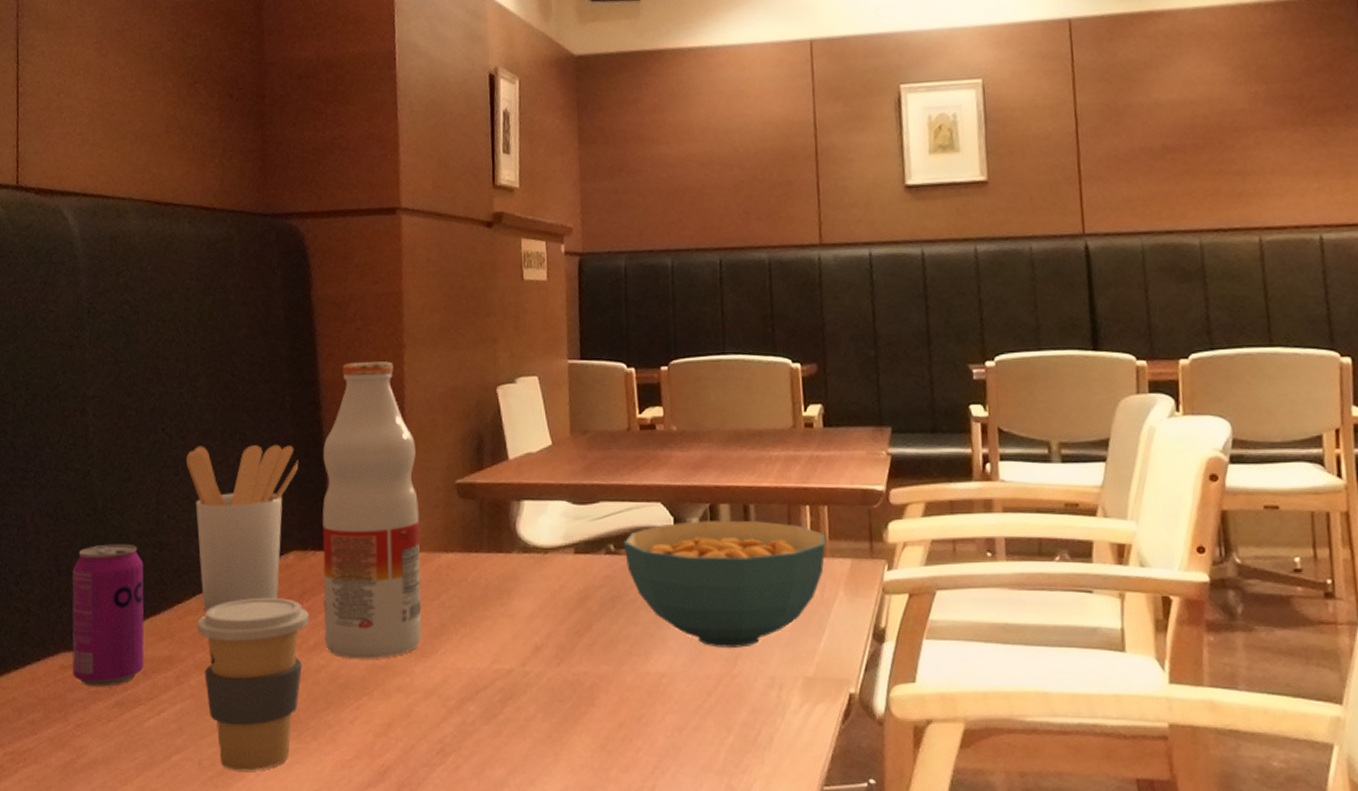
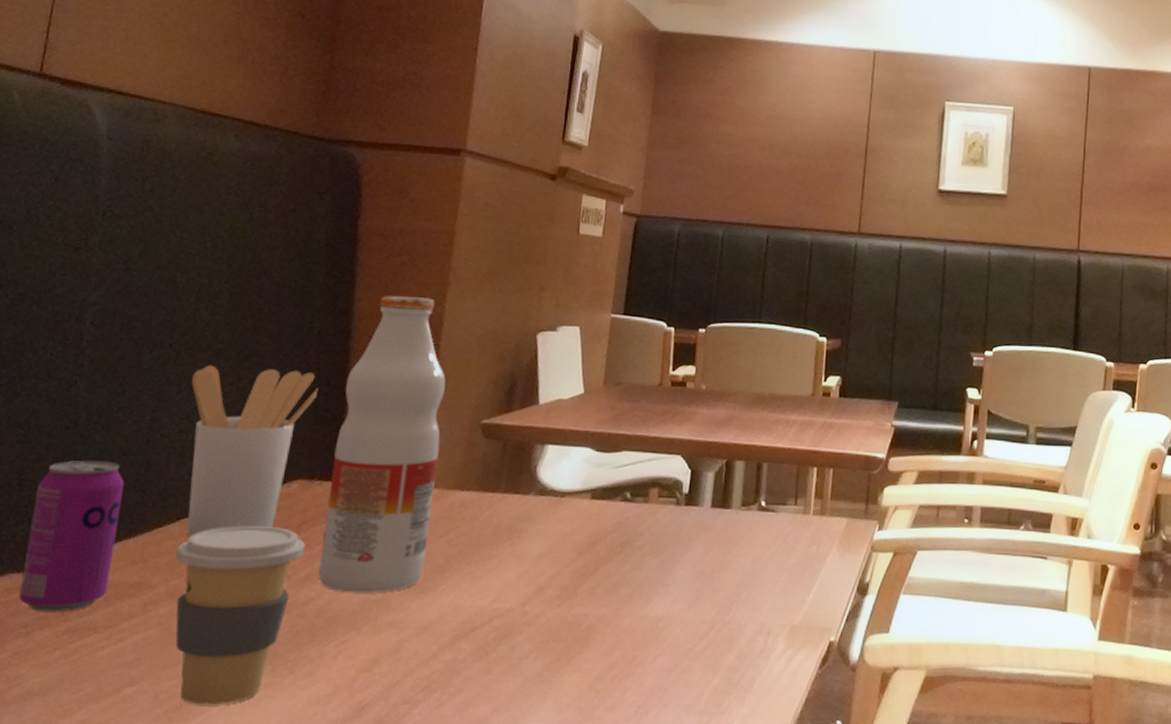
cereal bowl: present [624,520,826,648] -> none [639,475,828,596]

